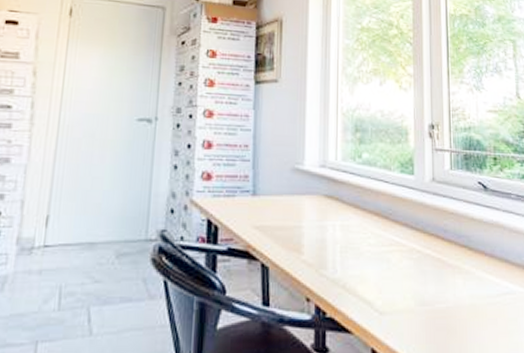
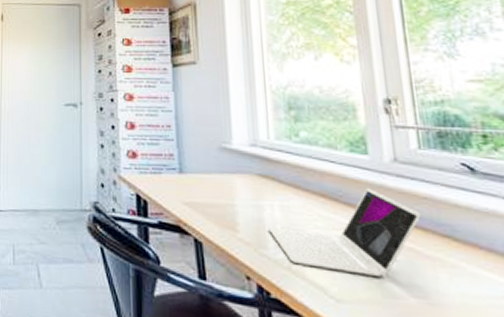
laptop: none [330,205,448,288] -> present [269,188,421,278]

